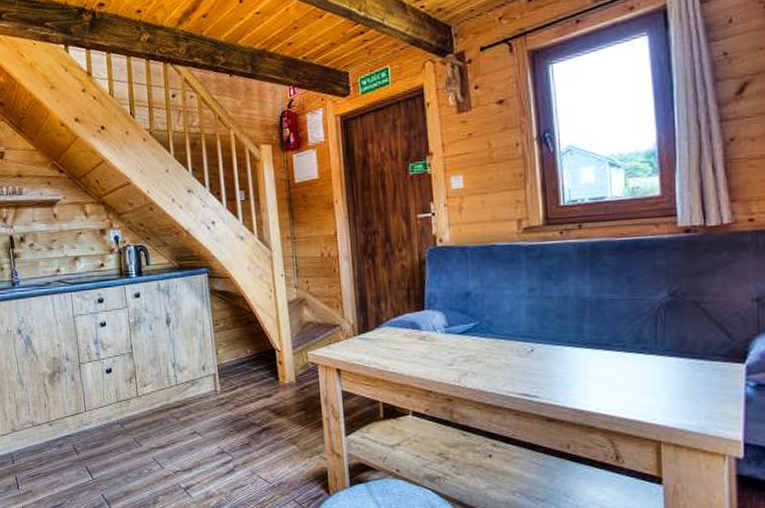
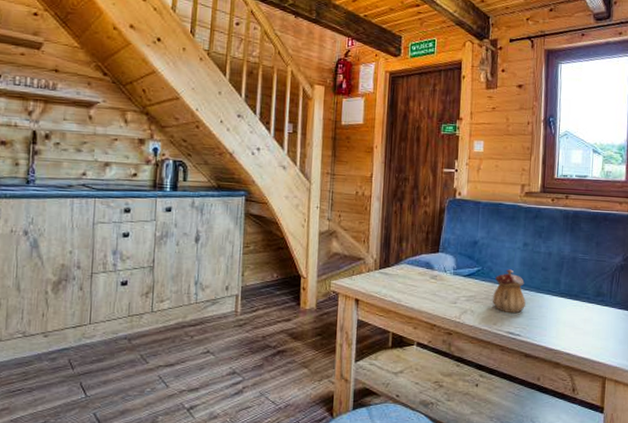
teapot: none [497,321,540,372] -> present [493,269,526,314]

